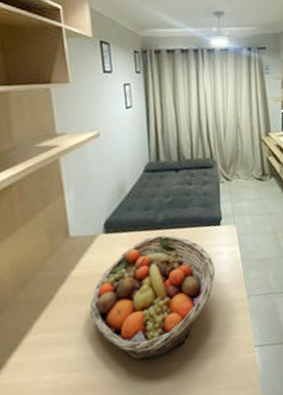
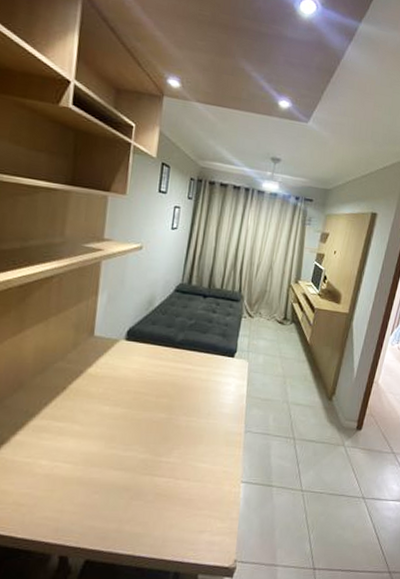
fruit basket: present [90,235,216,361] -> none [95,353,221,469]

